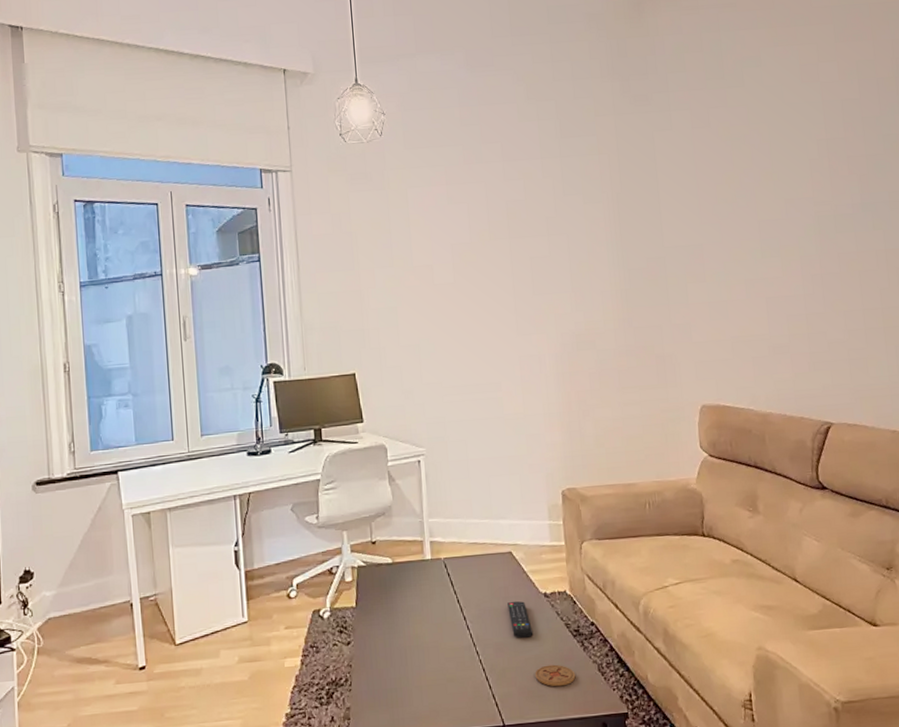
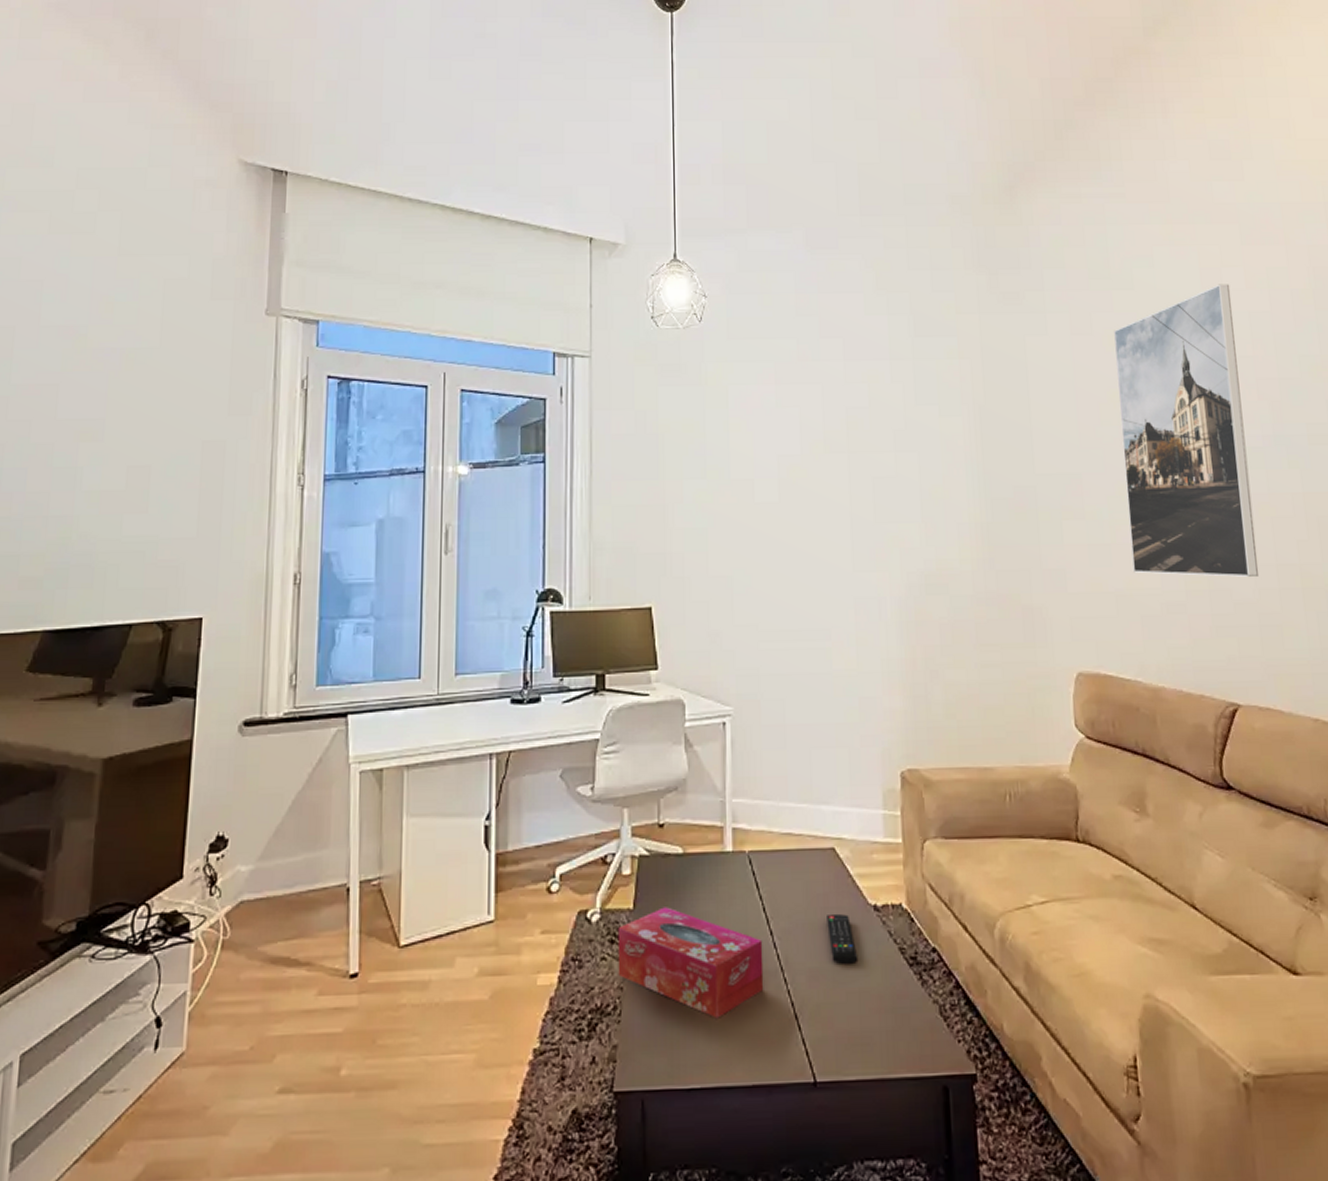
tissue box: none [344,603,461,684] -> present [617,907,764,1019]
coaster: present [534,664,576,687] -> none [858,1002,911,1033]
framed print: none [728,77,848,323] -> present [1113,284,1259,577]

